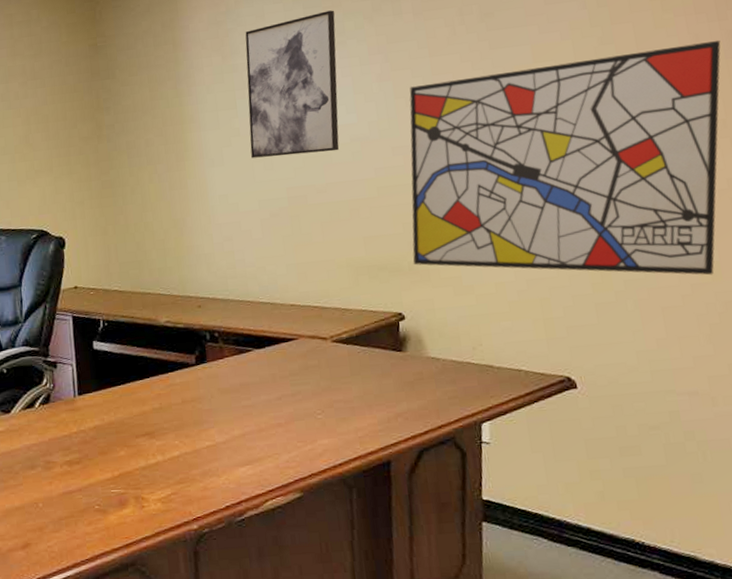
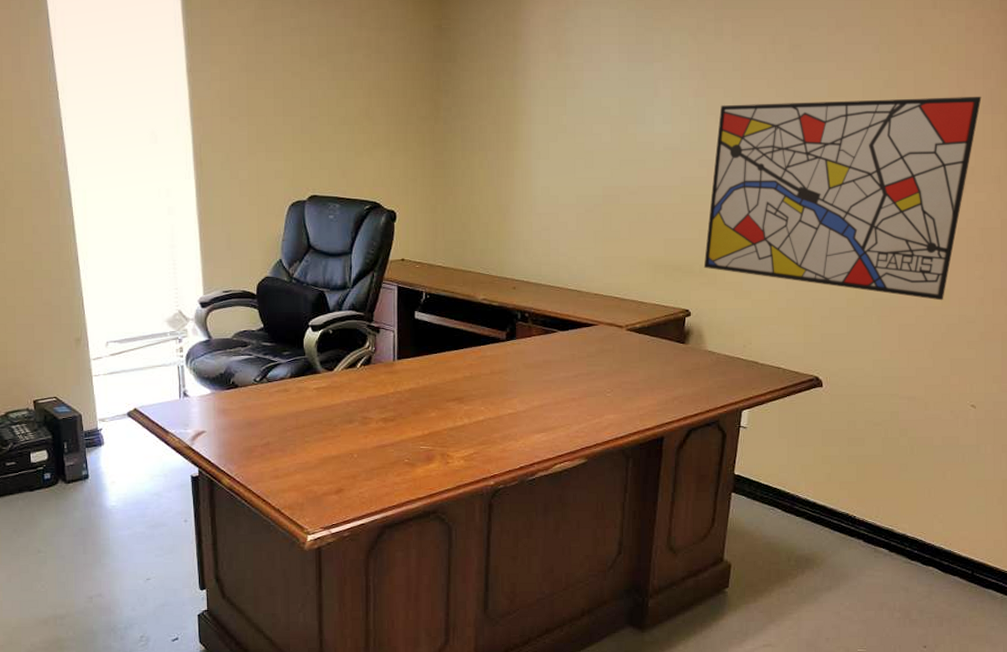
wall art: present [245,10,340,158] -> none [574,23,664,157]

